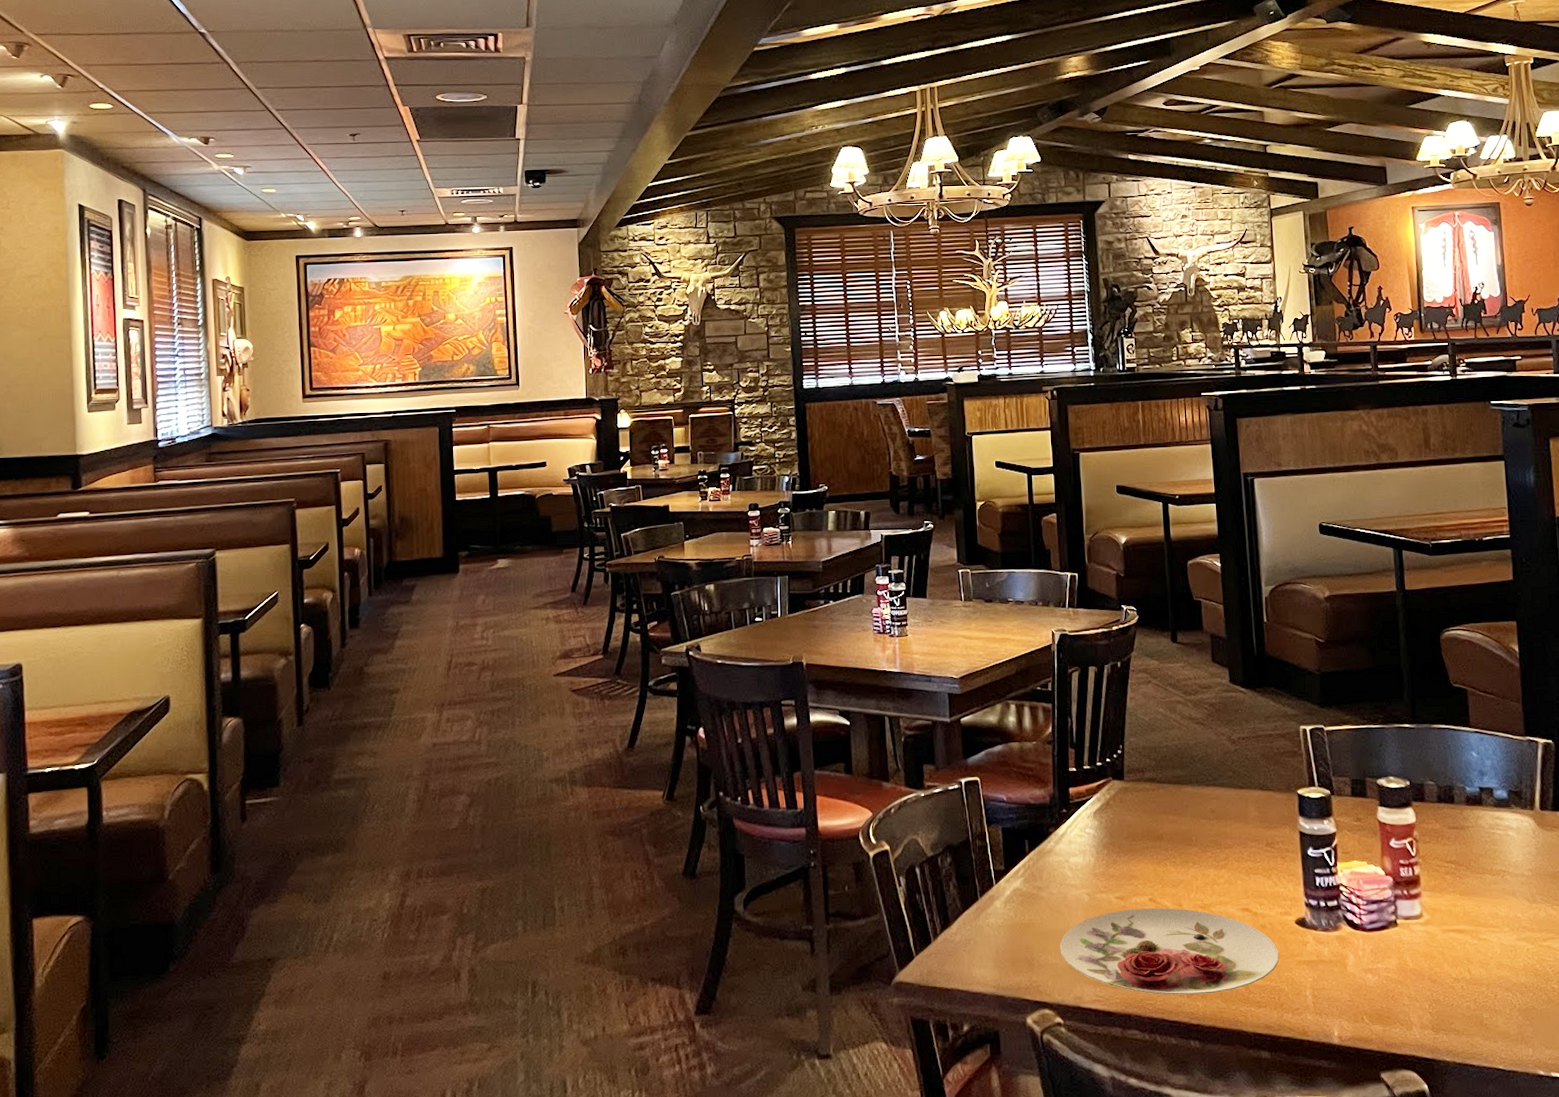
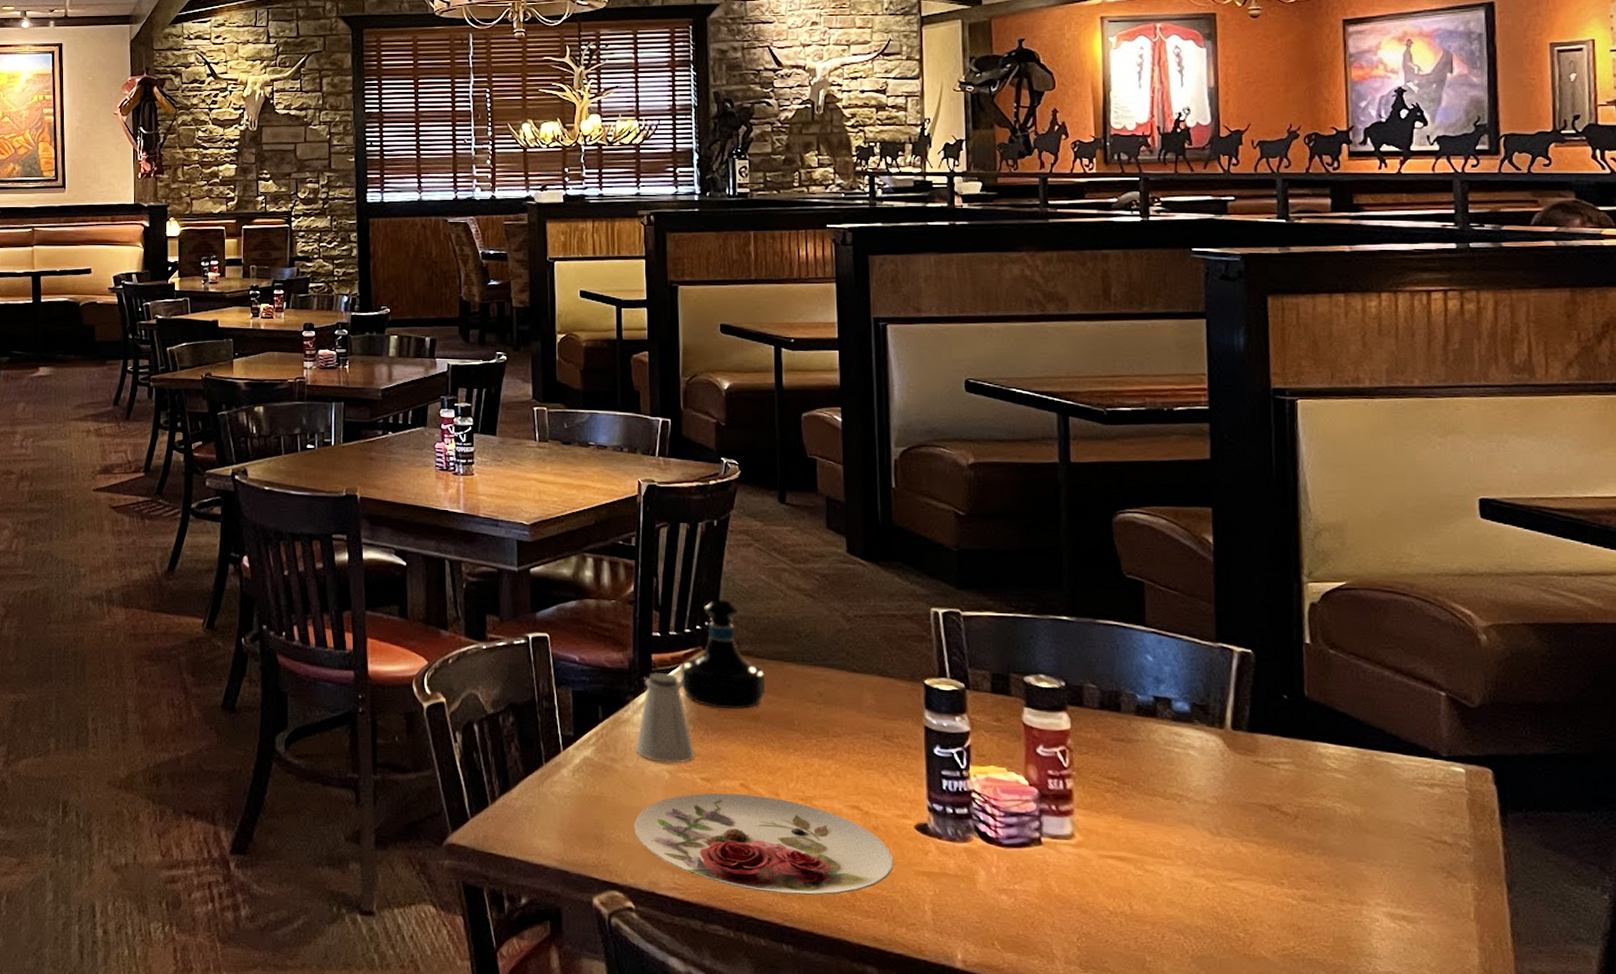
saltshaker: none [1058,804,1109,886] -> present [636,672,694,764]
tequila bottle: none [1094,732,1167,833] -> present [680,599,766,710]

